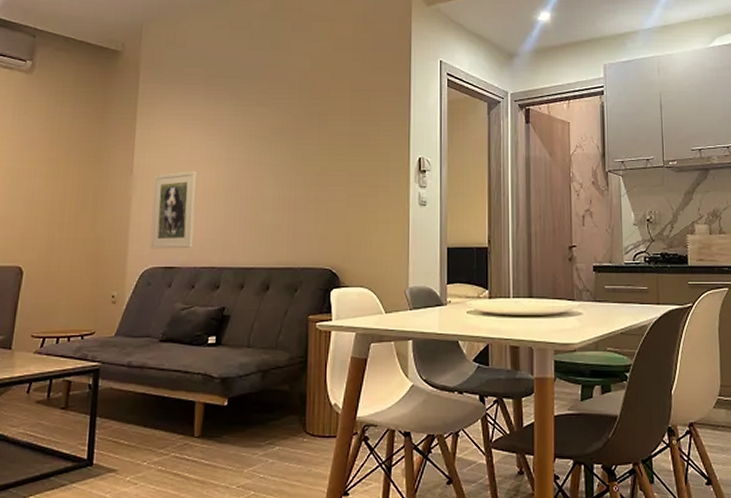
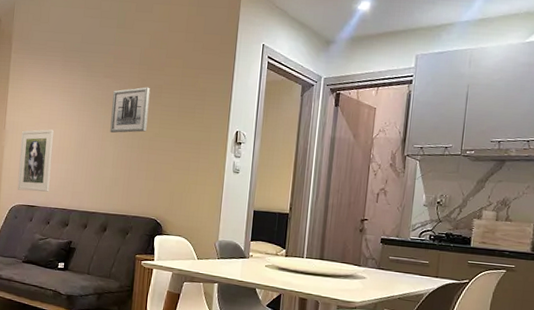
wall art: none [267,114,315,169] -> present [110,87,151,133]

